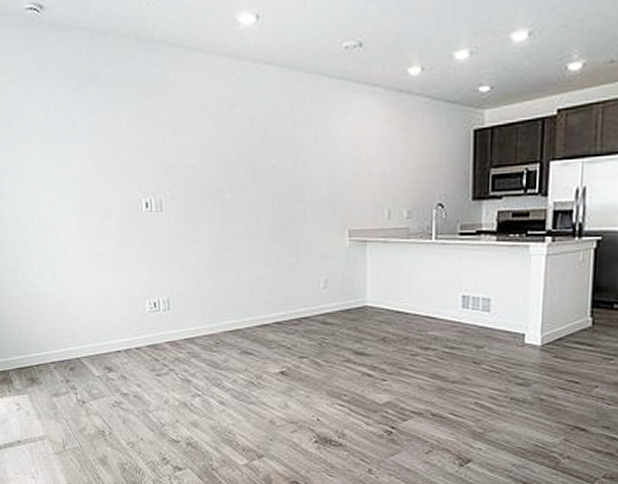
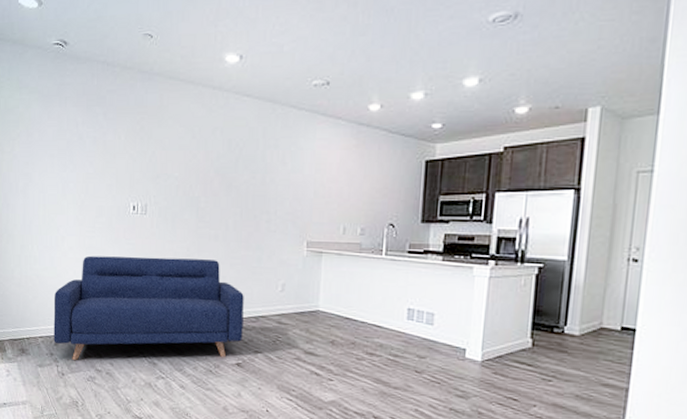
sofa: none [62,259,286,385] -> present [53,255,244,360]

